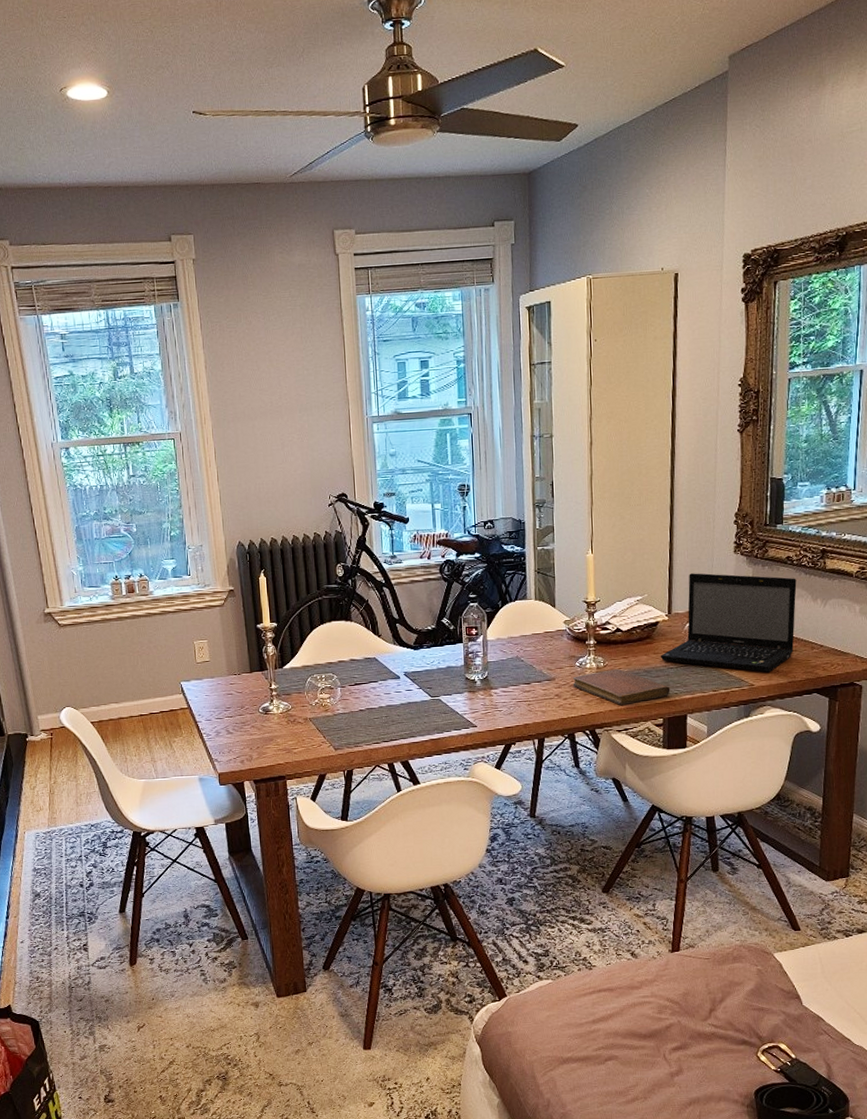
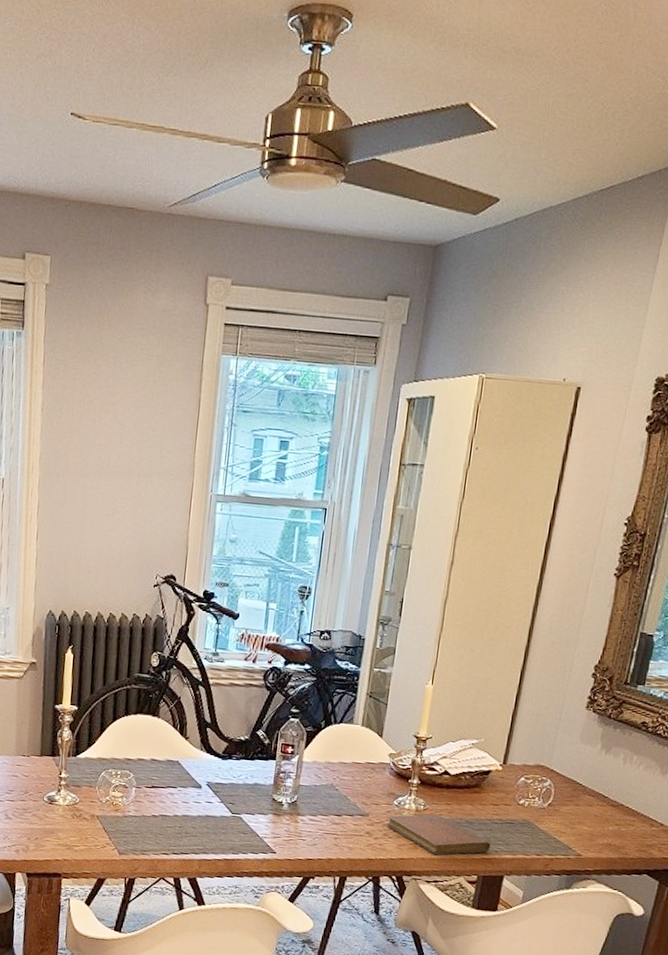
laptop: present [660,573,797,673] -> none [486,723,648,844]

